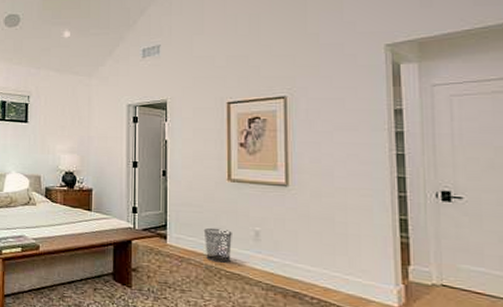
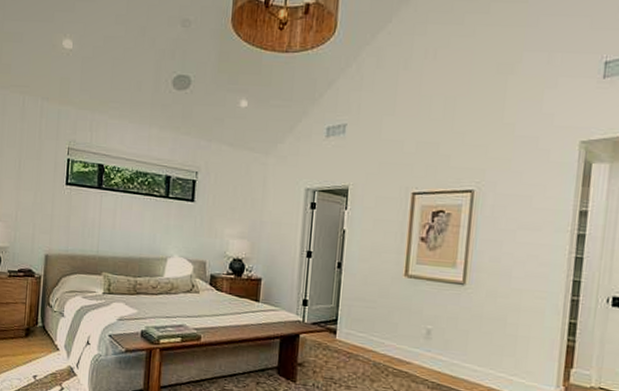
waste bin: present [203,227,232,263] -> none [374,324,404,361]

